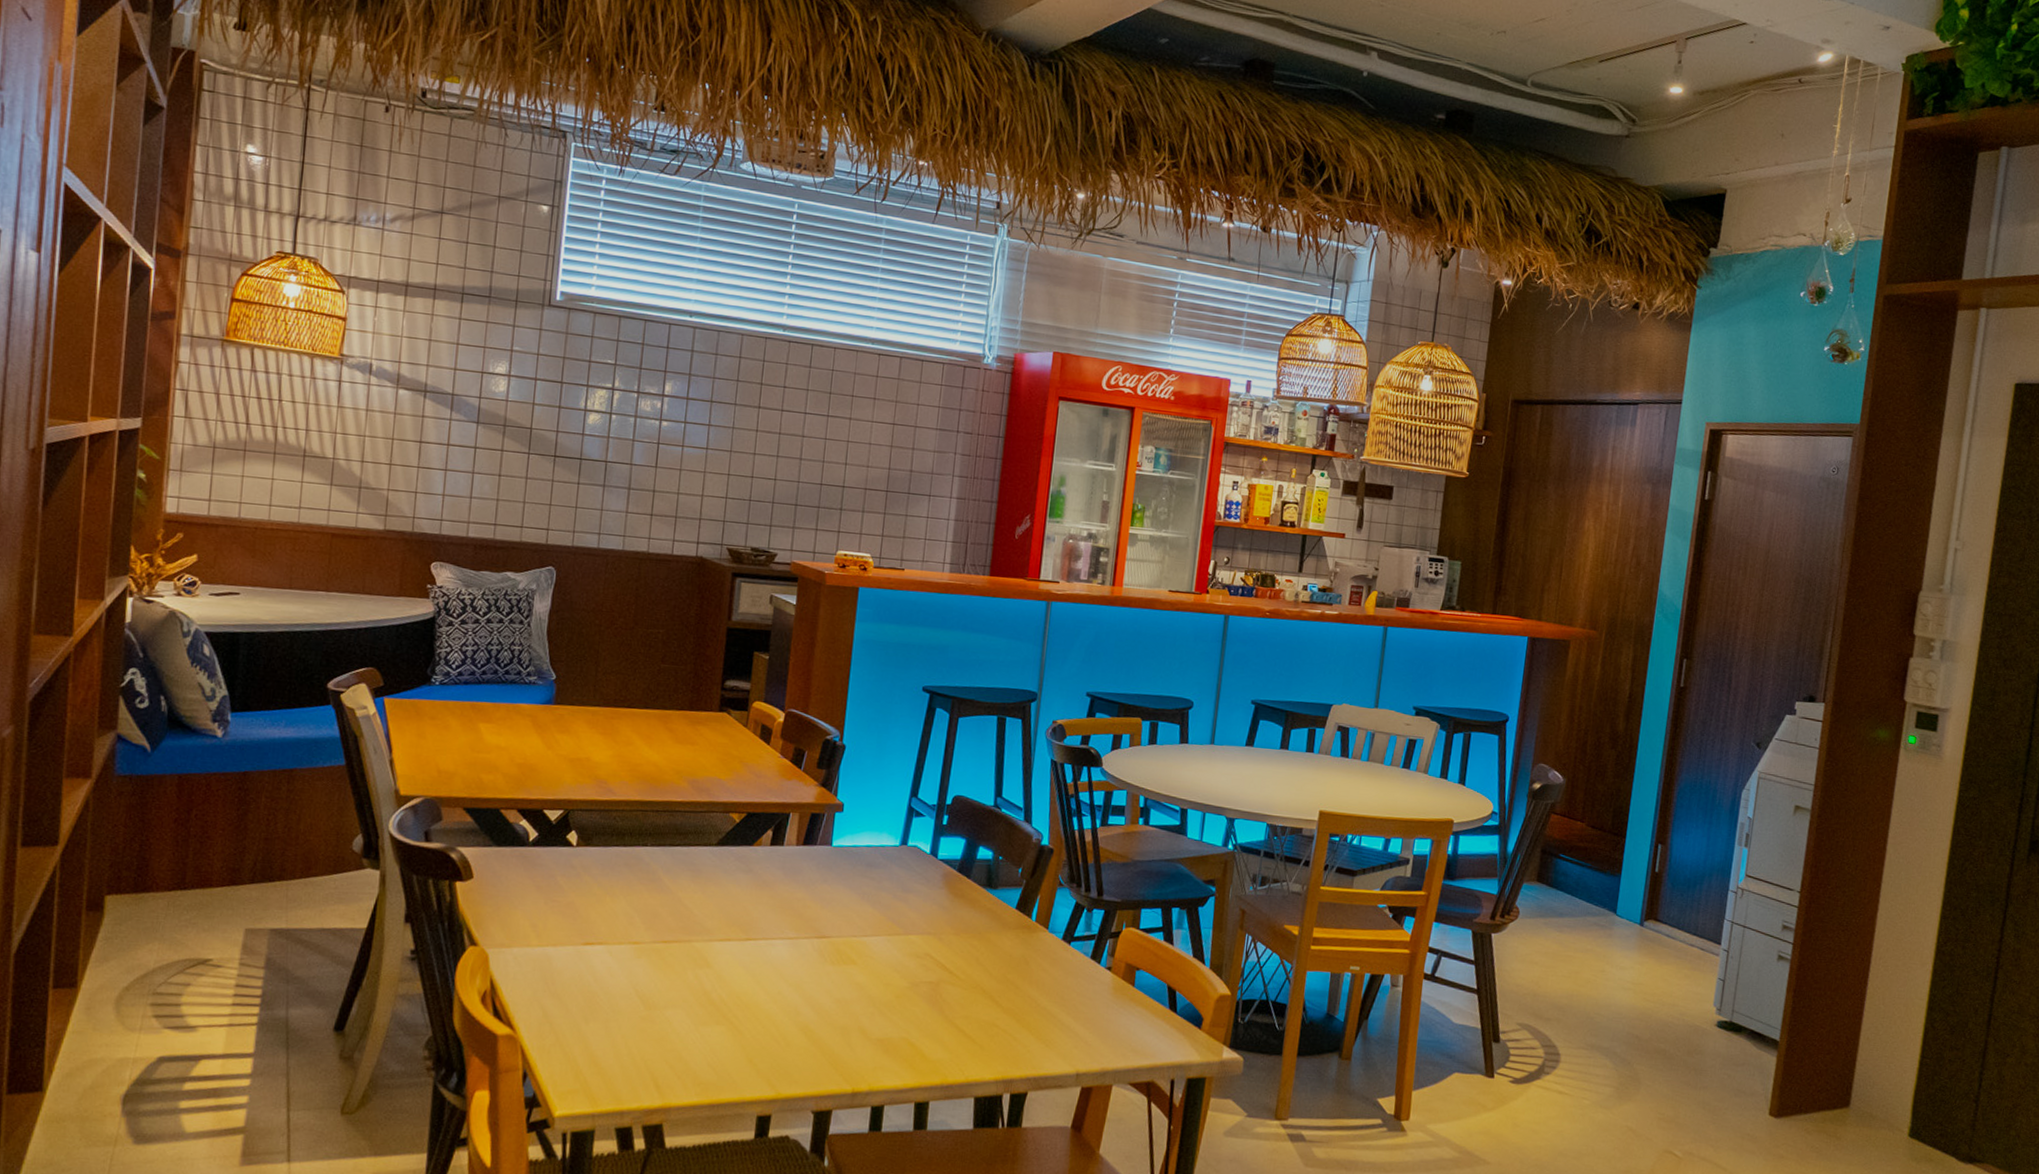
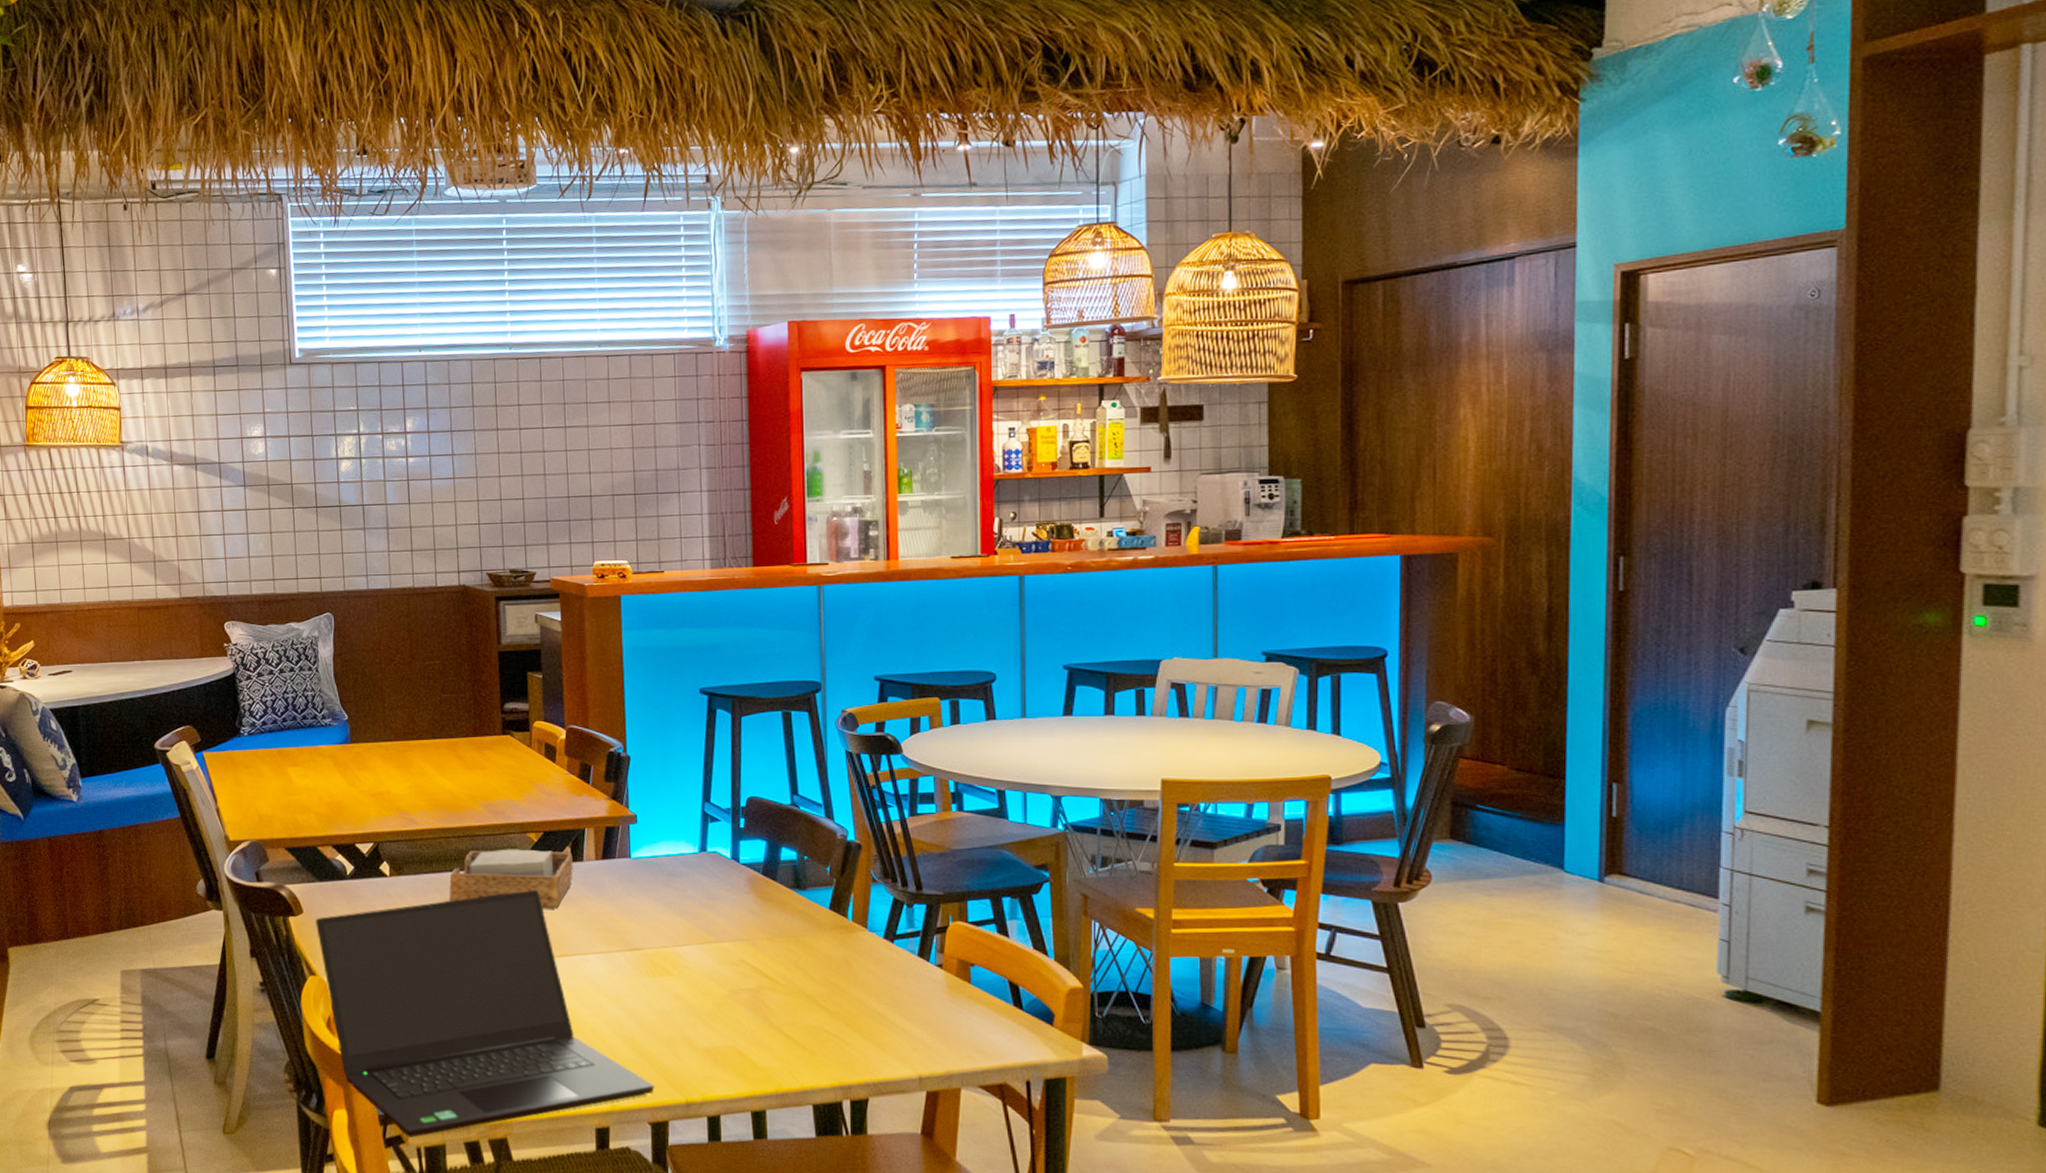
laptop: none [485,871,823,1123] -> present [316,890,655,1138]
napkin holder: none [638,826,774,892] -> present [449,849,573,909]

